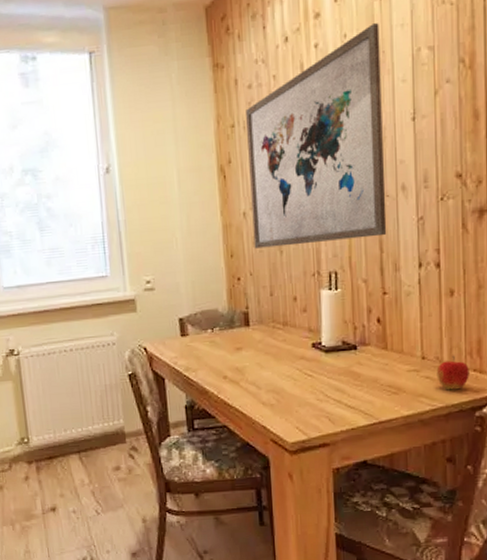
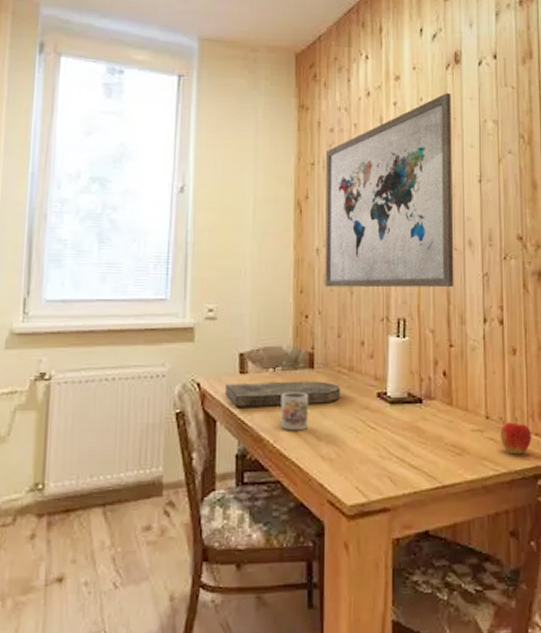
cutting board: none [168,337,277,366] -> present [224,381,341,407]
mug: none [221,348,248,383] -> present [280,392,309,431]

